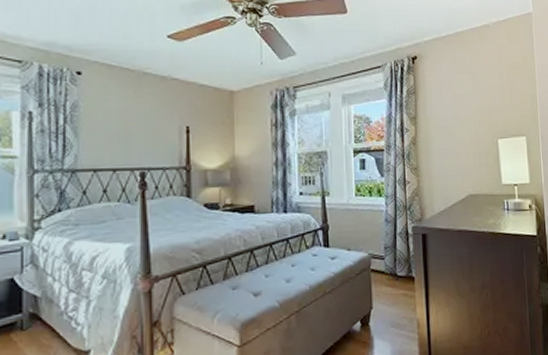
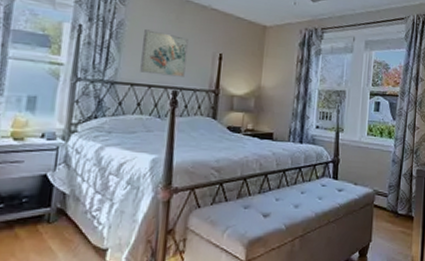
wall art: none [102,109,151,157] -> present [140,29,188,77]

